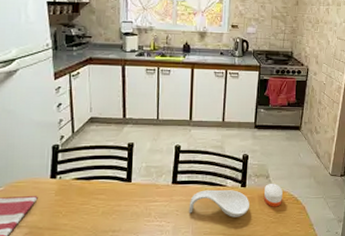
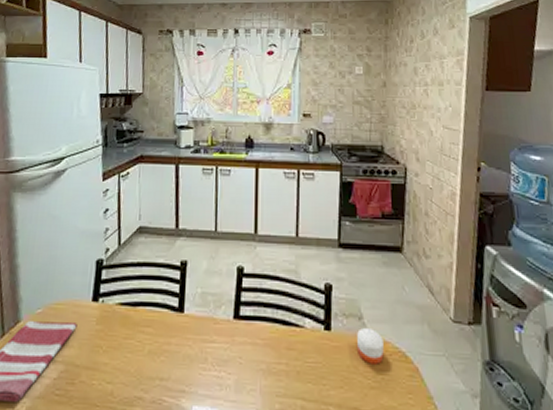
spoon rest: present [188,189,249,217] -> none [255,330,337,375]

